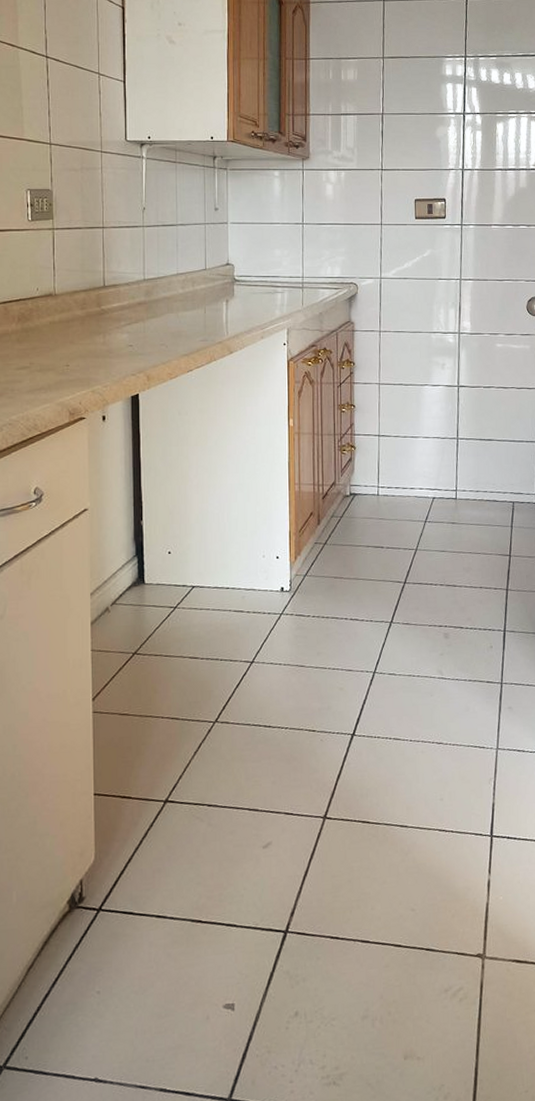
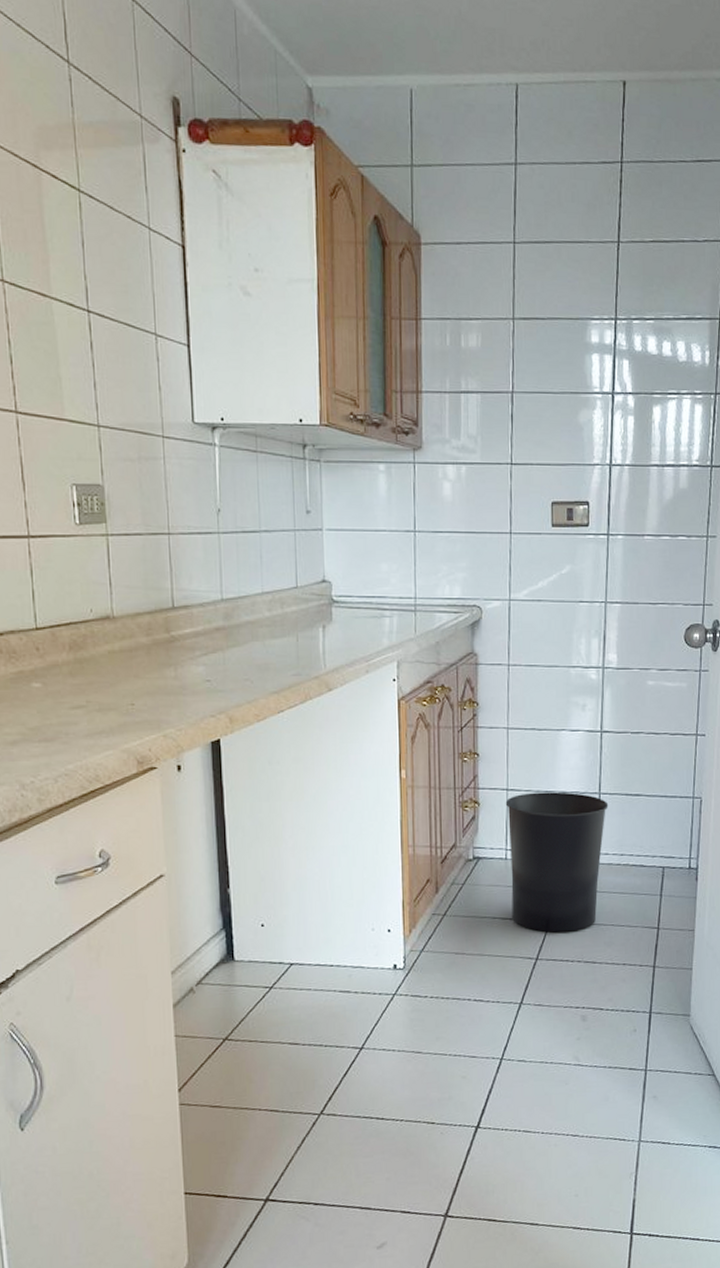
waste bin: none [377,437,465,559] -> present [505,792,609,933]

